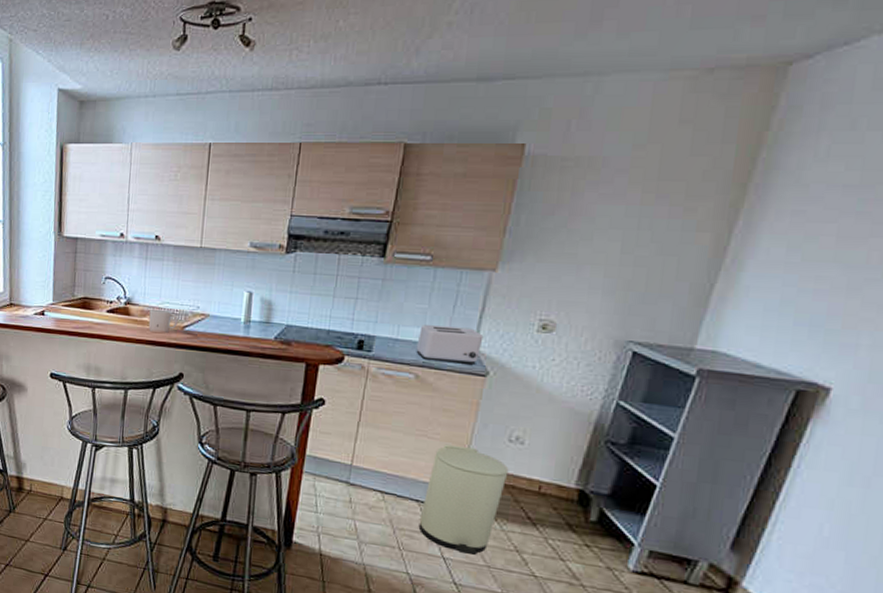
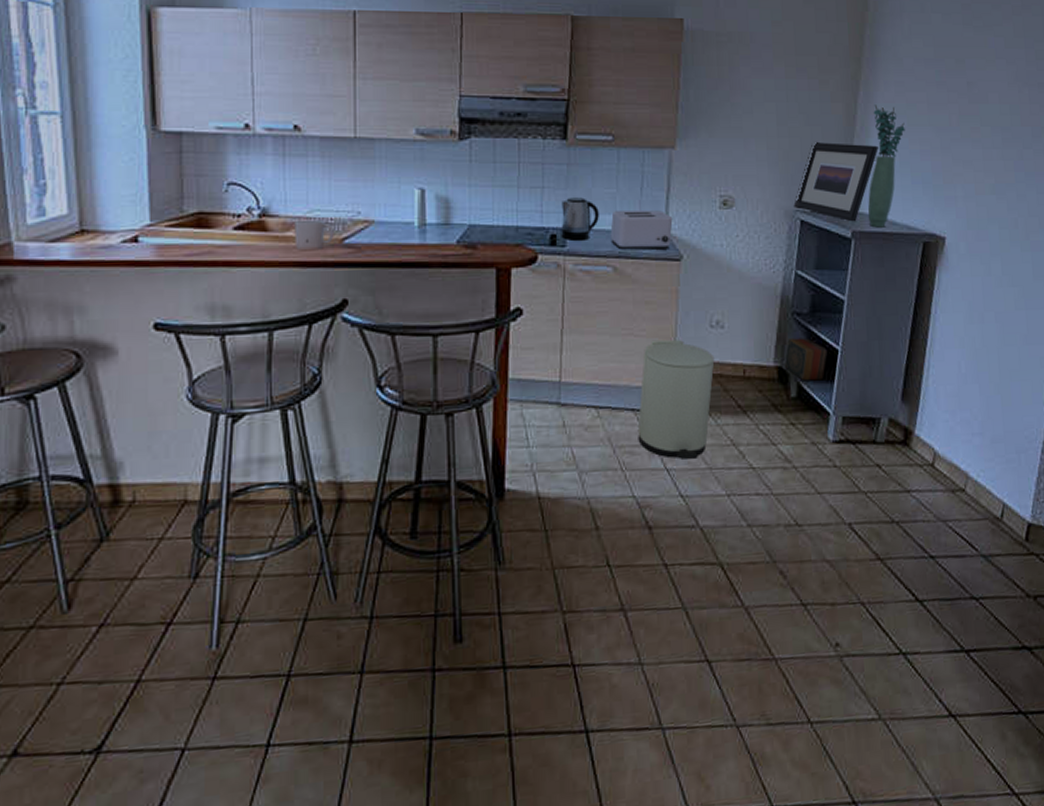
kettle: none [368,309,408,348] -> present [561,197,599,240]
decorative box: none [586,465,643,511] -> present [784,338,827,381]
picture frame: none [626,273,753,360] -> present [793,142,878,222]
vase: none [722,236,797,369] -> present [868,105,905,228]

